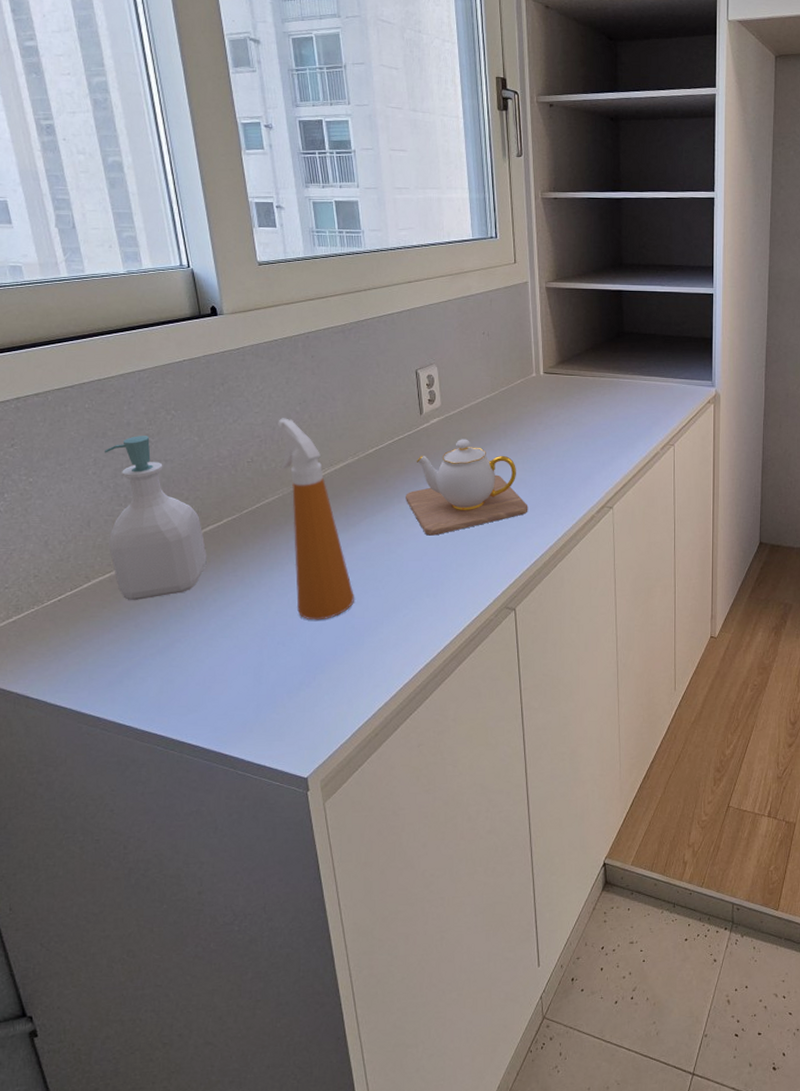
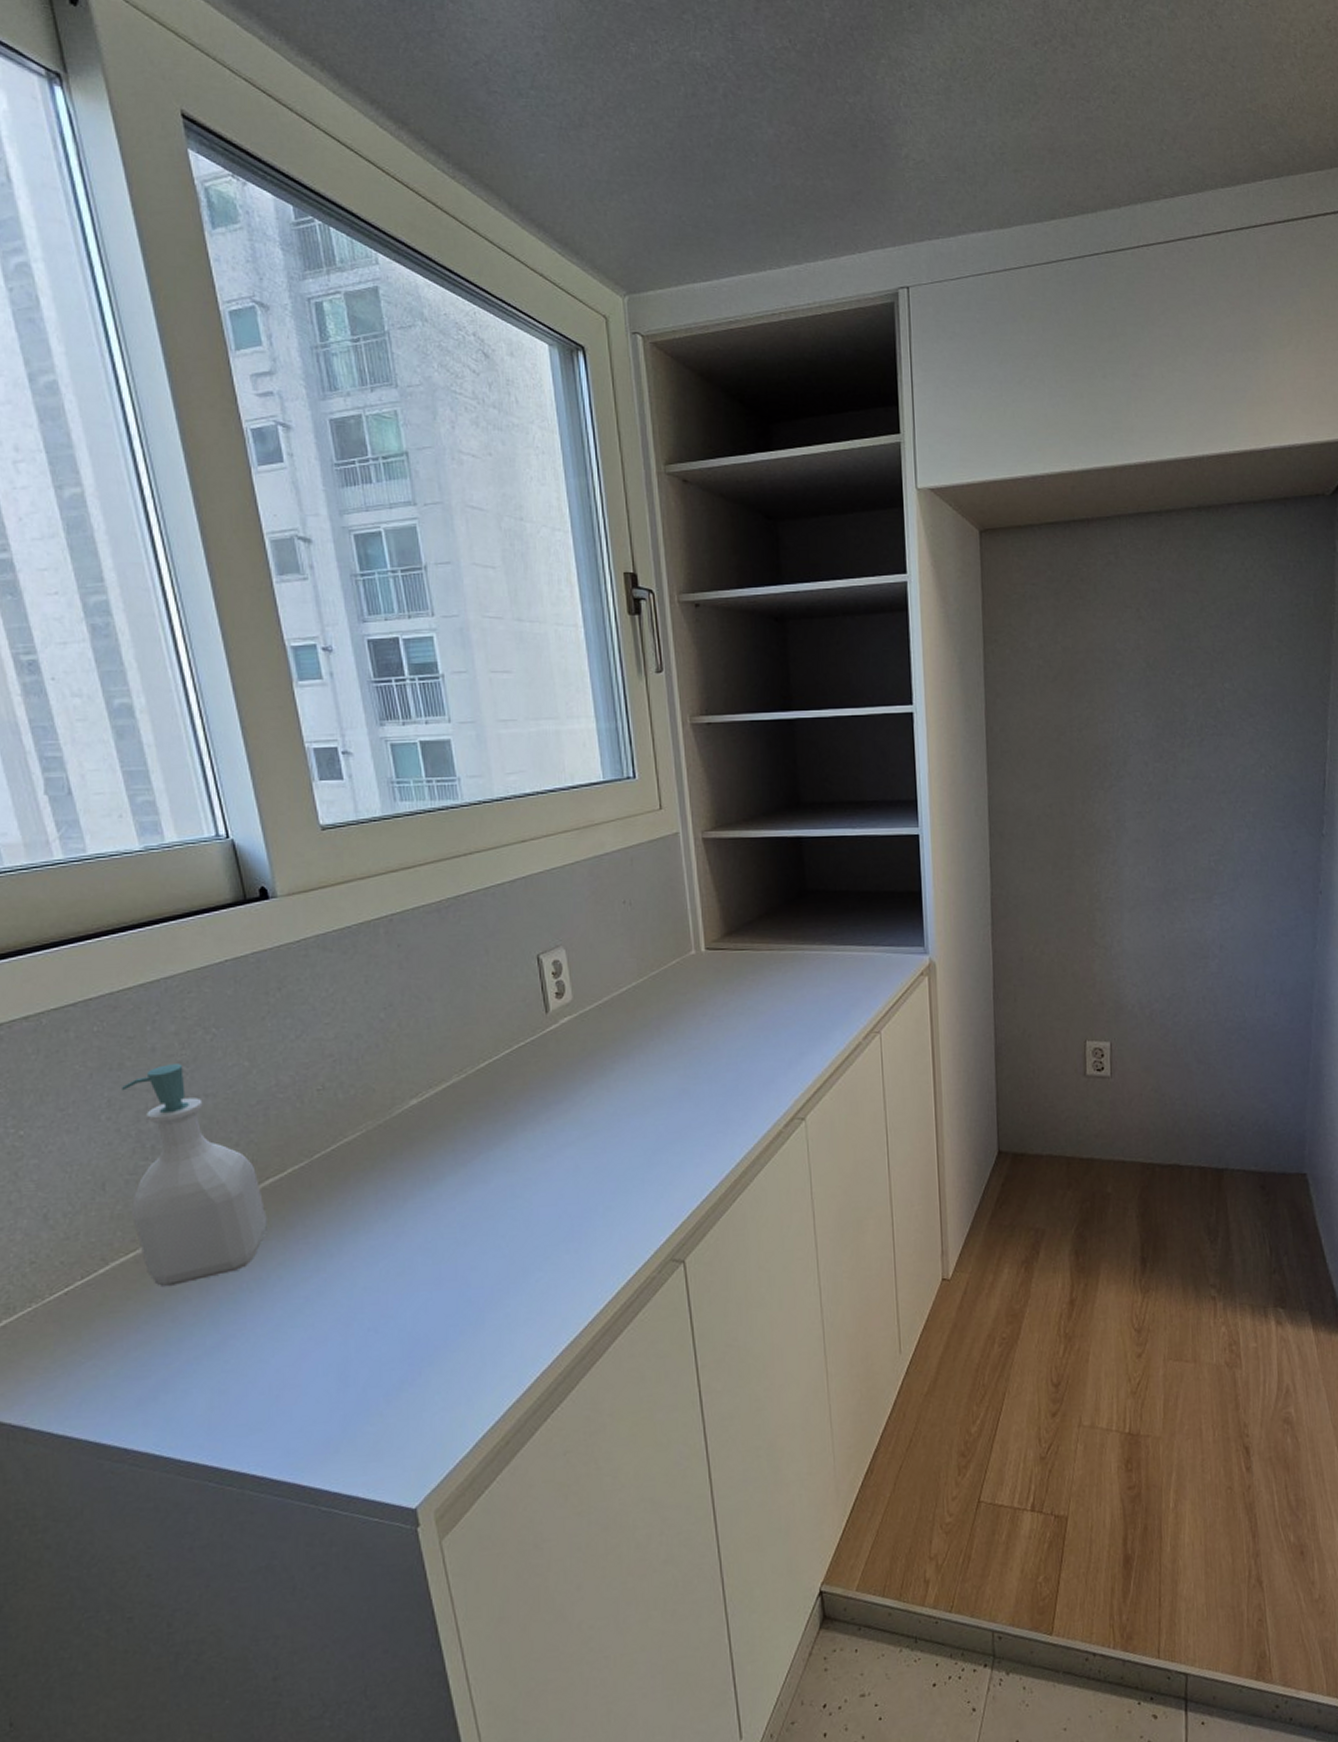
spray bottle: present [278,418,354,621] -> none [356,1028,469,1296]
teapot: present [406,439,528,536] -> none [532,1041,695,1172]

